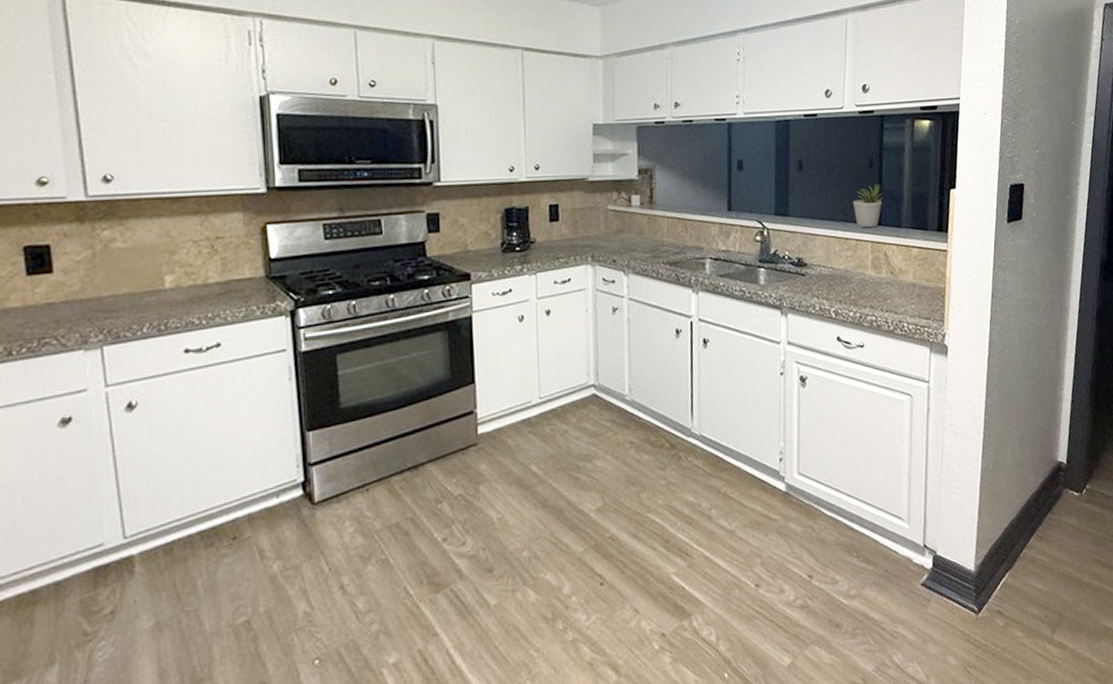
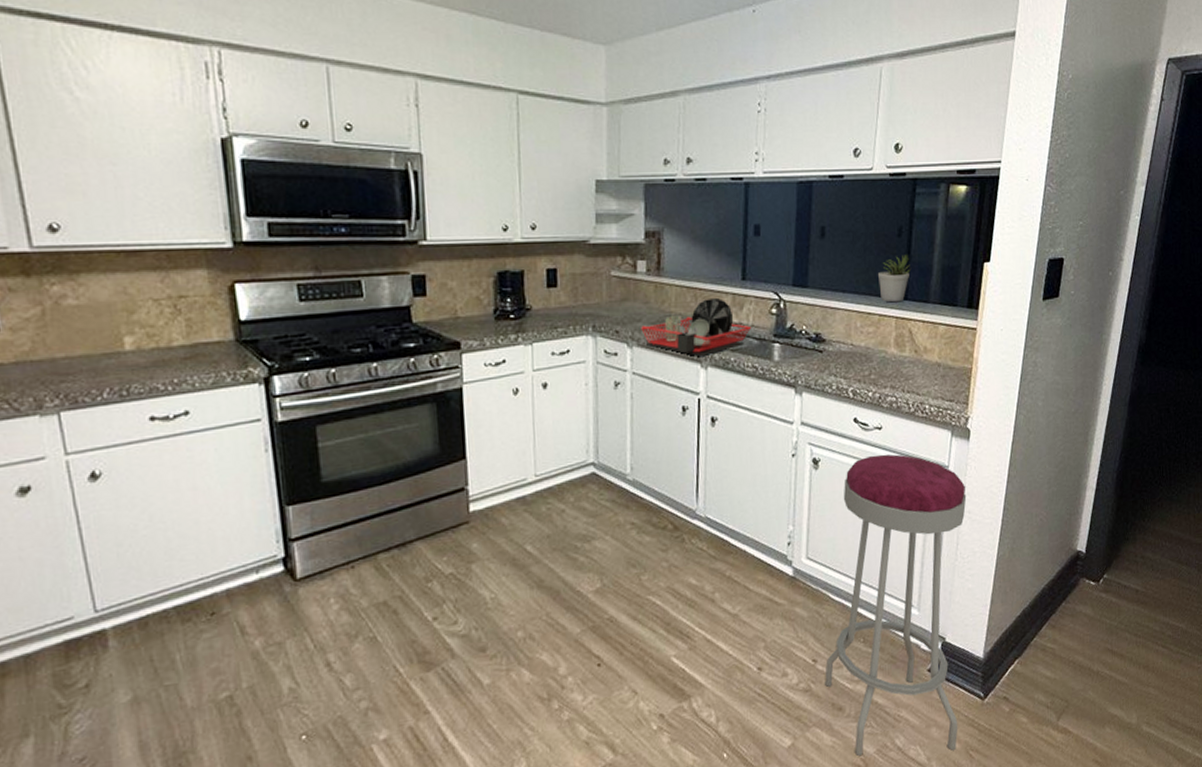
dish rack: none [636,228,738,283] -> present [641,298,752,357]
bar stool: none [821,370,955,675] -> present [825,454,967,757]

